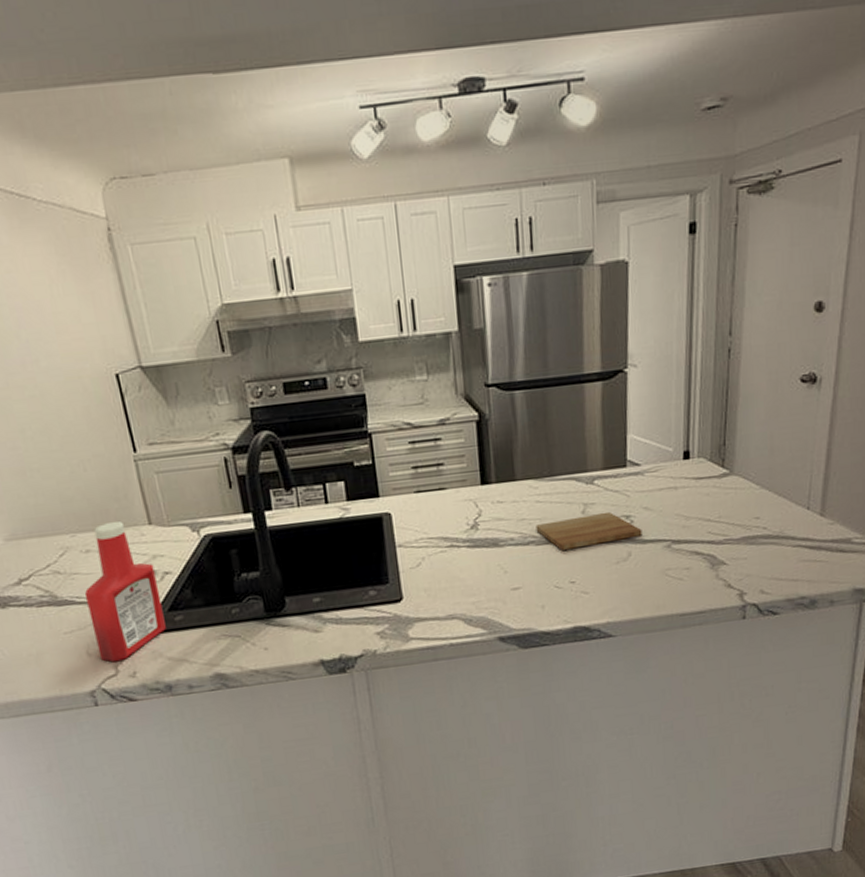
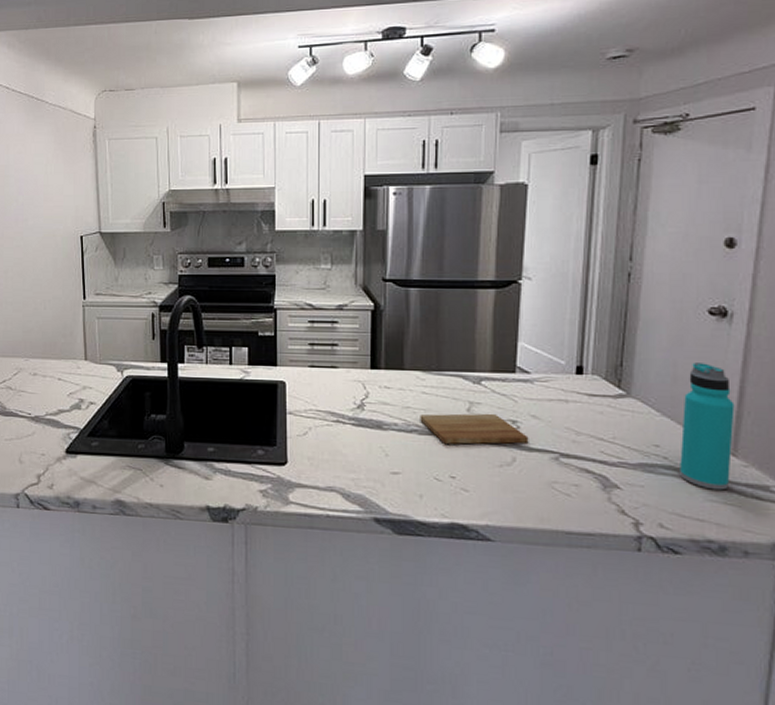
ketchup bottle: present [84,520,166,662] -> none [26,353,84,473]
water bottle: none [777,431,823,551] -> present [680,363,735,490]

